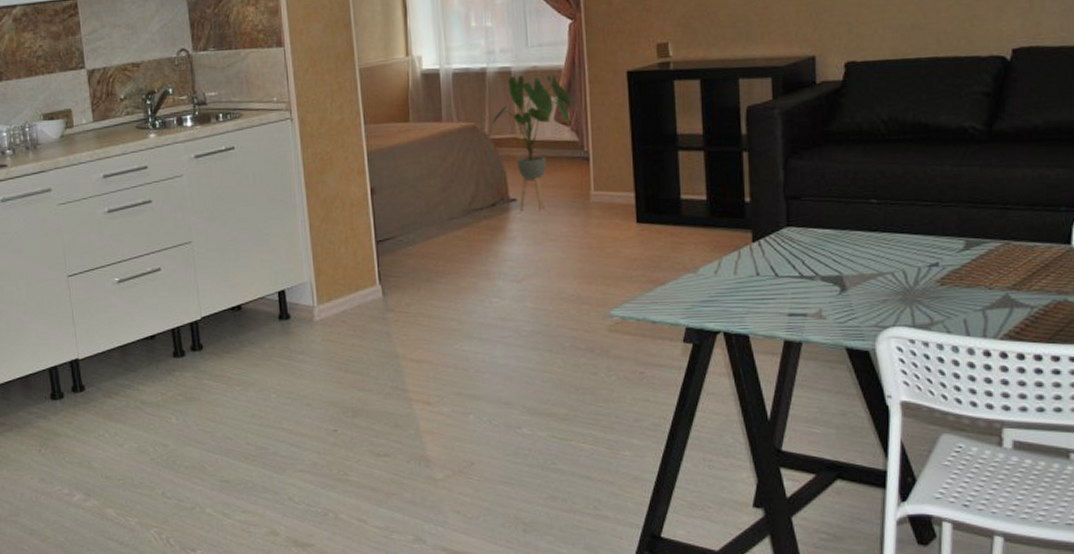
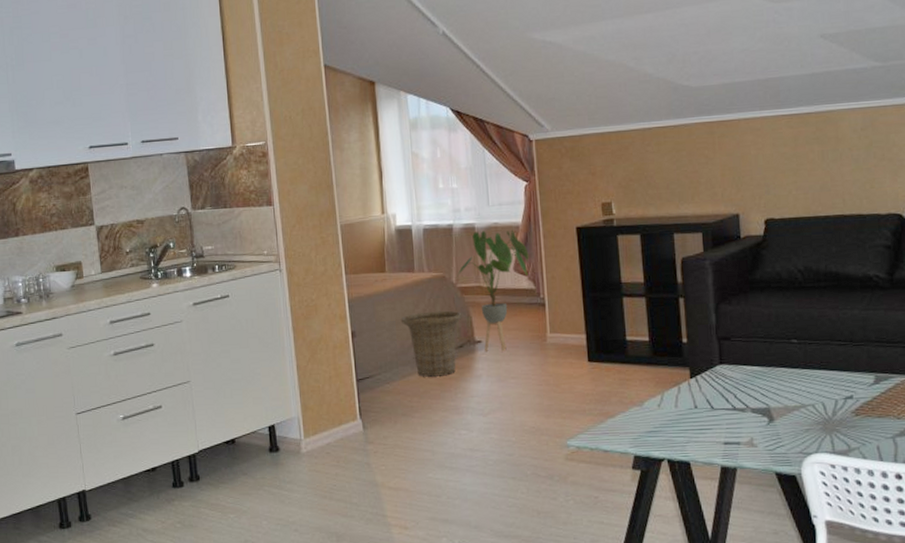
basket: none [425,165,495,239] -> present [400,310,462,377]

